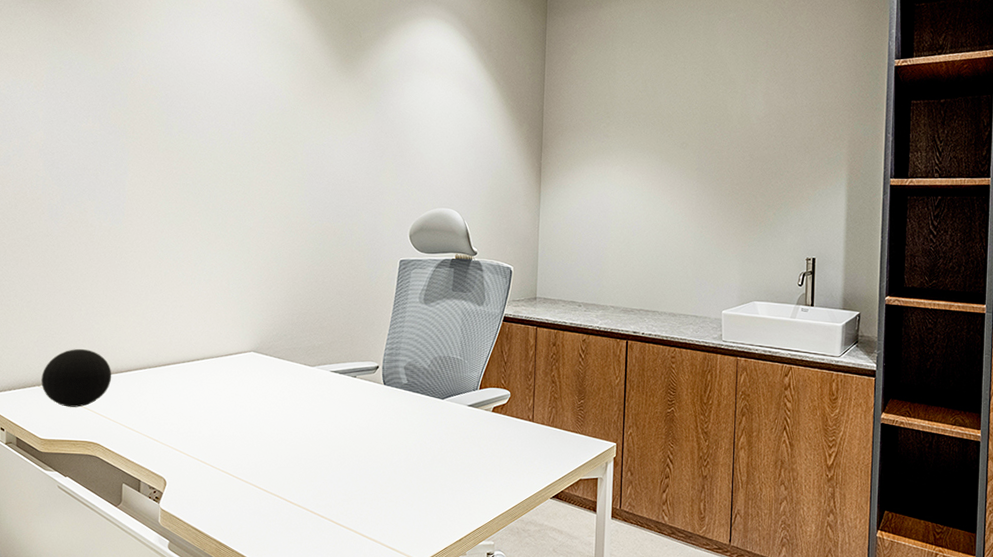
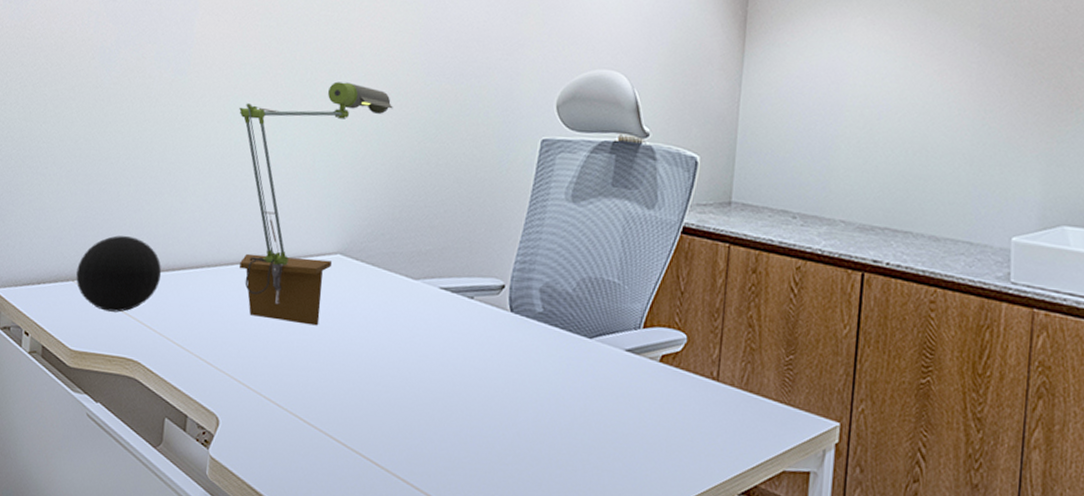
desk lamp: none [166,224,287,406] -> present [239,81,393,326]

